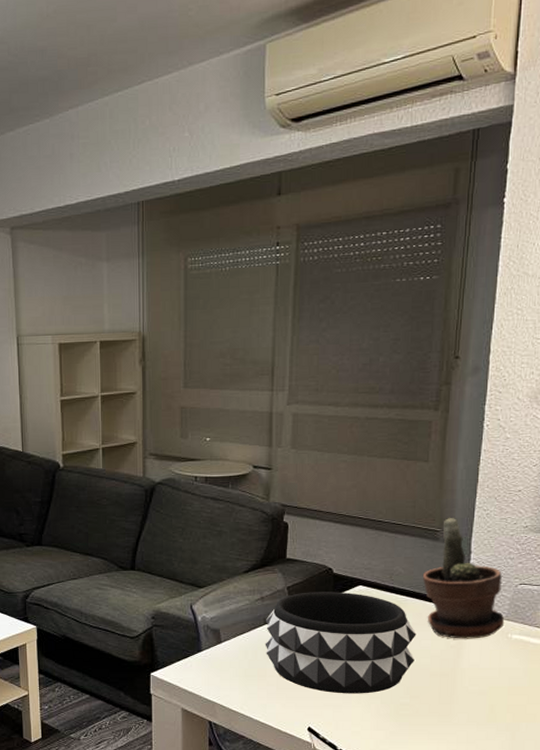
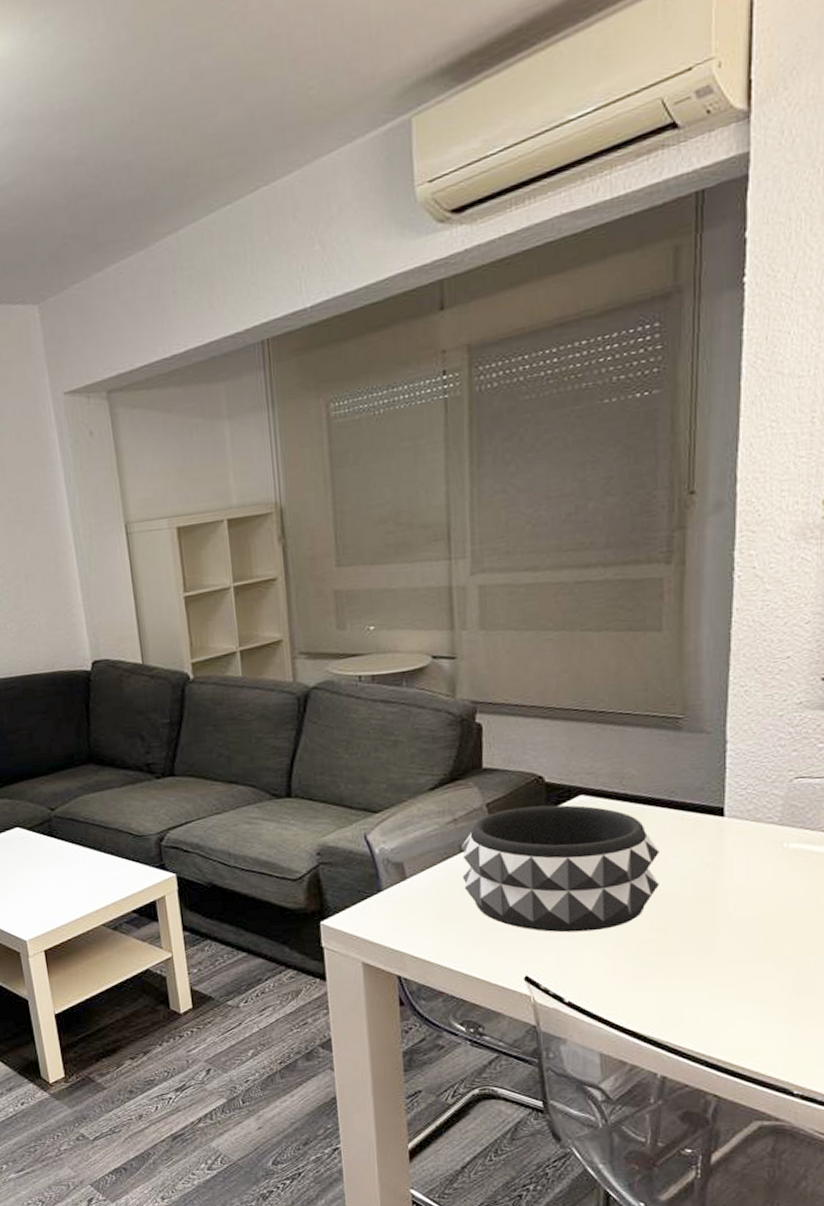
potted plant: present [422,518,505,639] -> none [662,700,778,854]

